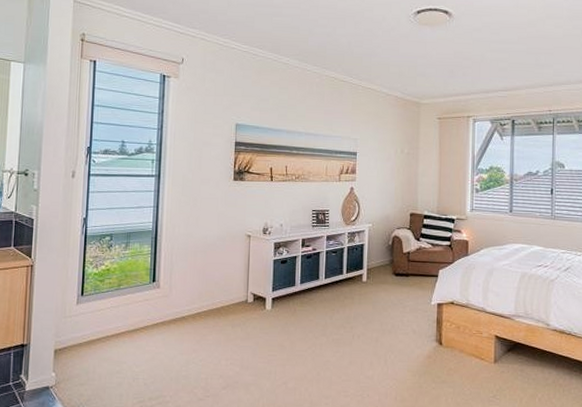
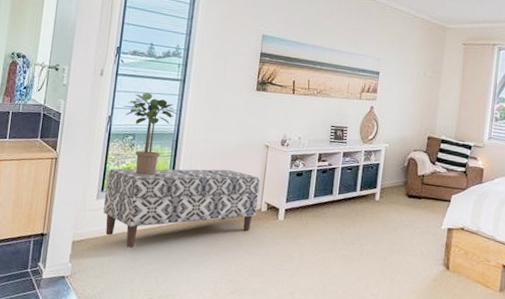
bench: none [85,262,244,351] -> present [103,168,260,248]
potted plant: none [98,191,155,276] -> present [123,92,178,176]

